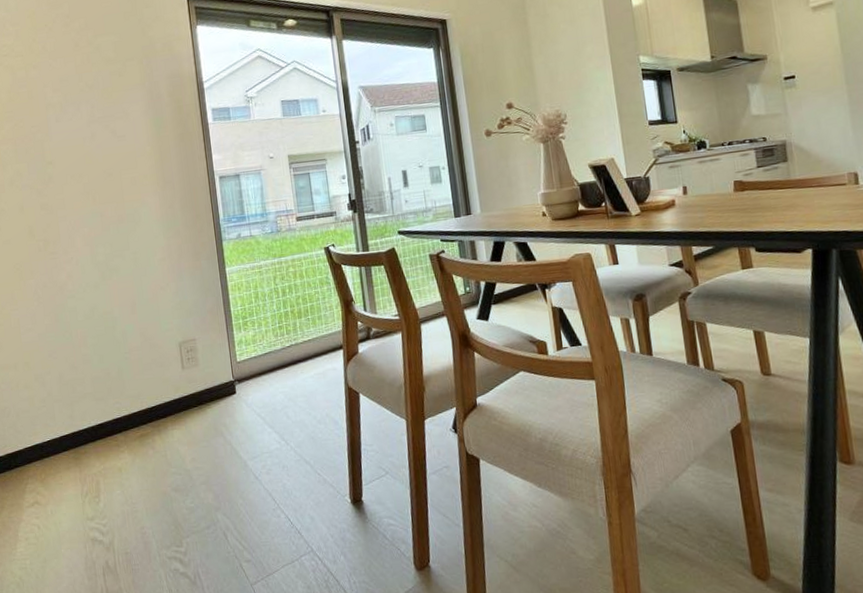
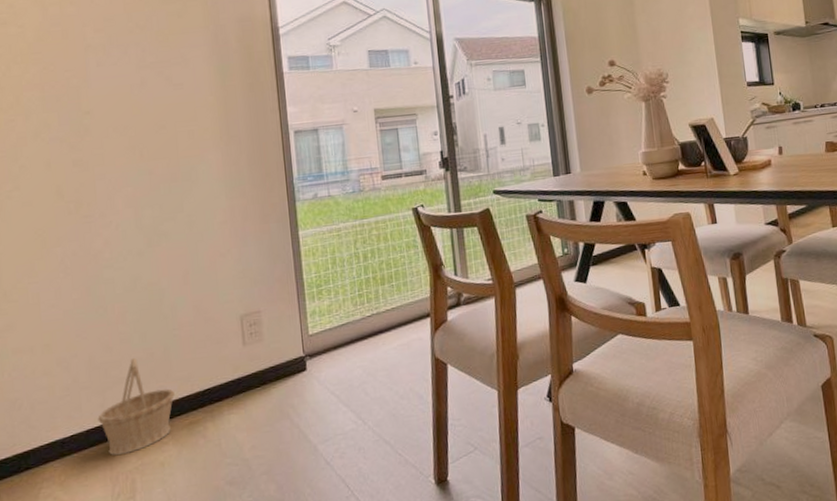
basket: none [68,377,128,460] -> present [98,358,175,456]

